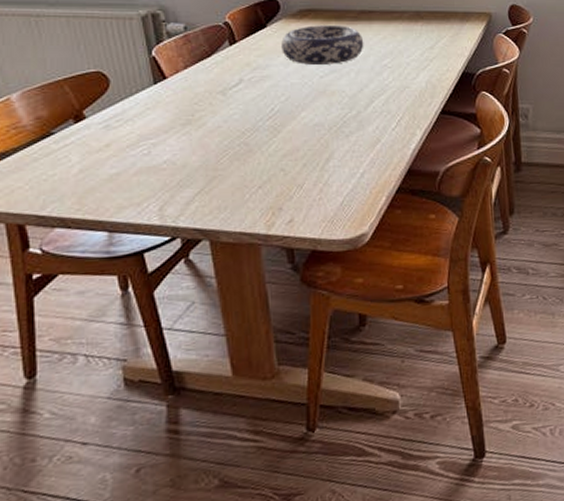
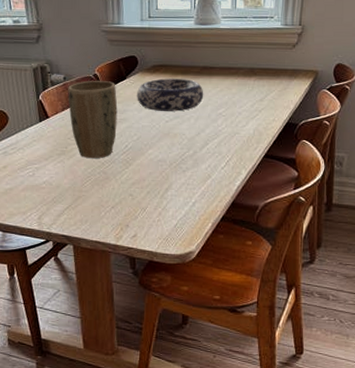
plant pot: none [191,30,259,127] -> present [68,81,118,158]

